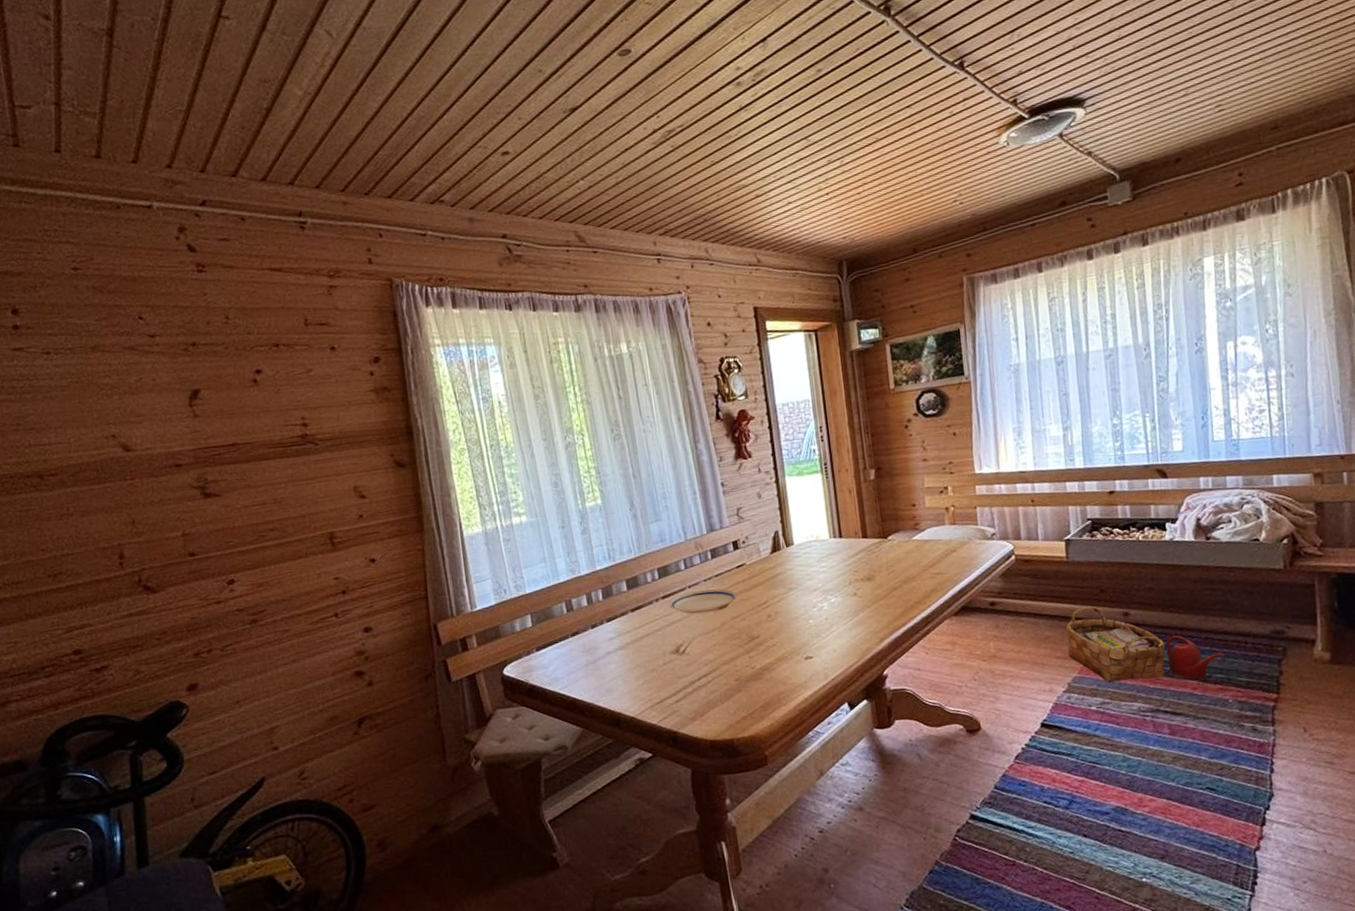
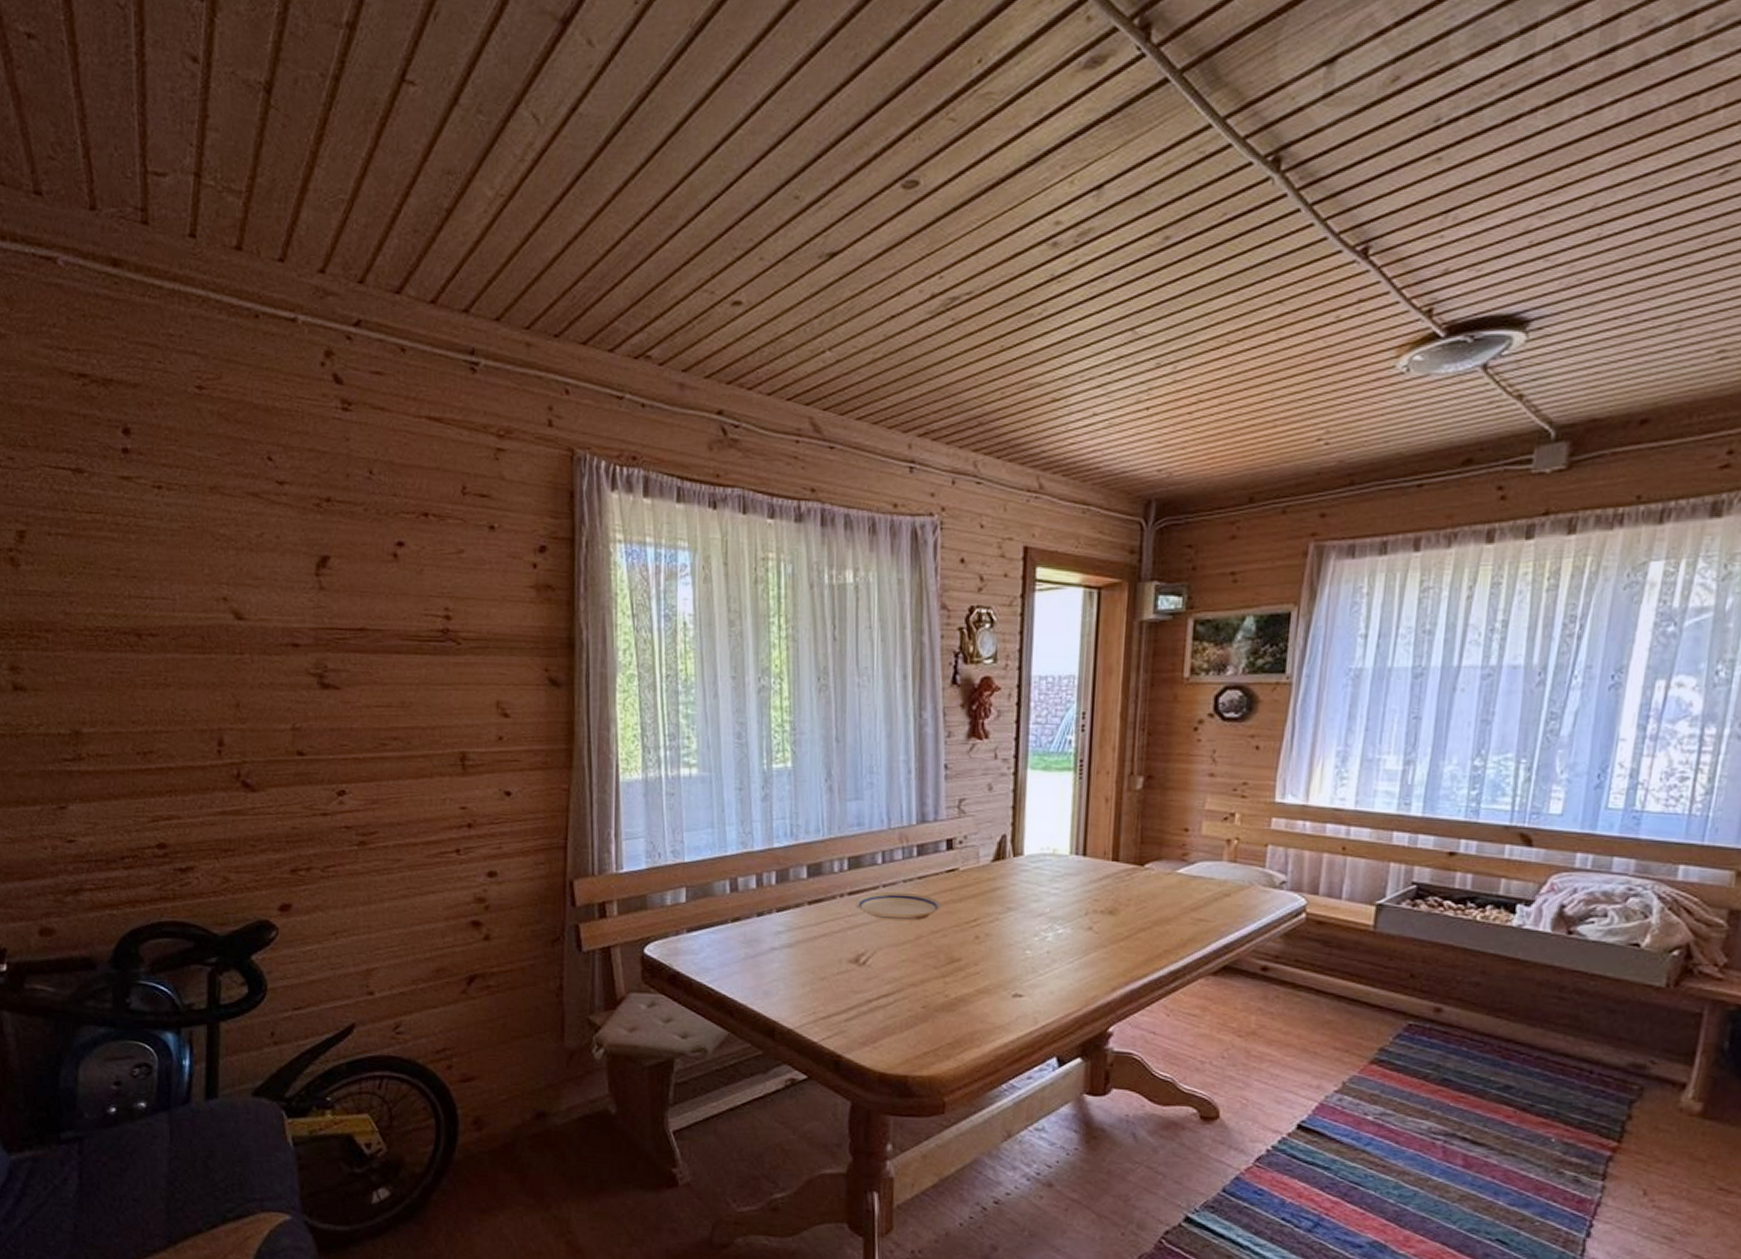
woven basket: present [1066,606,1165,682] -> none [1351,991,1481,1096]
watering can: present [1166,635,1224,680] -> none [1479,1047,1558,1109]

